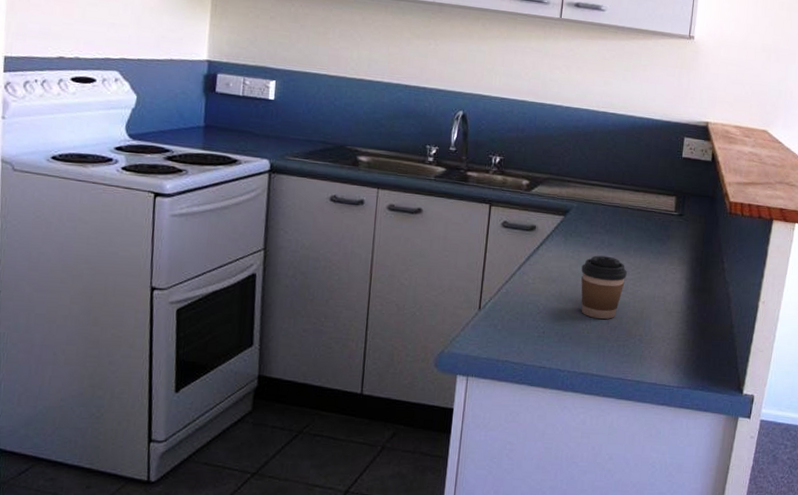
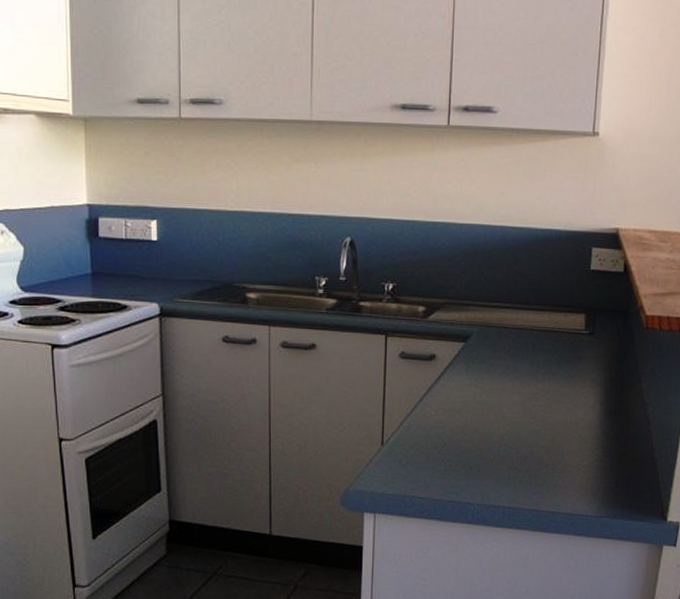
coffee cup: present [581,255,627,319] -> none [486,382,535,449]

